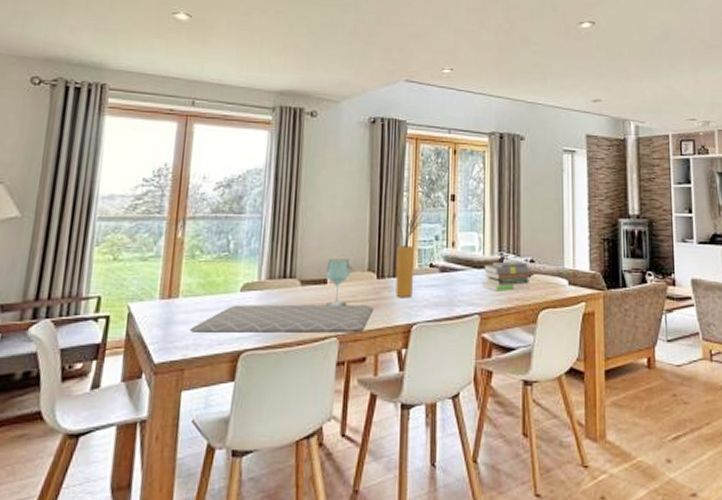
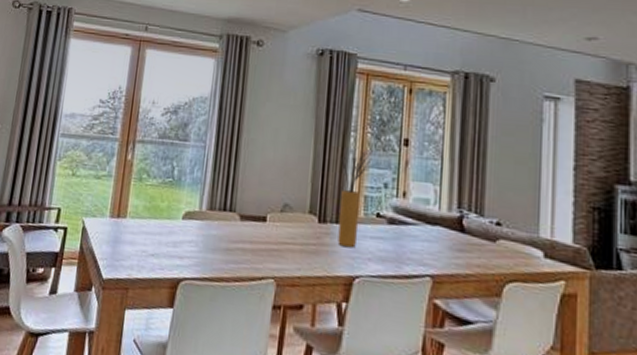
placemat: present [191,304,374,333] -> none [136,232,314,277]
wine glass: present [325,259,351,306] -> none [264,196,292,247]
books: present [481,261,529,291] -> none [435,220,495,256]

